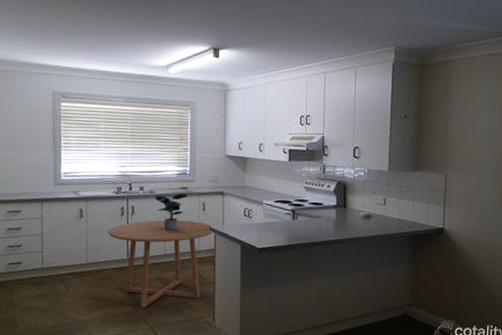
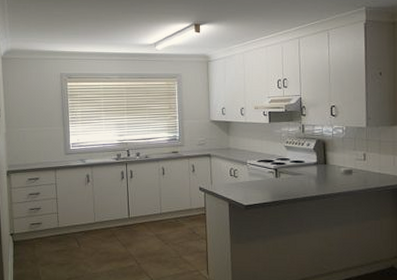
dining table: present [107,220,215,308] -> none [111,182,205,262]
potted plant: present [155,193,188,231] -> none [150,157,178,192]

